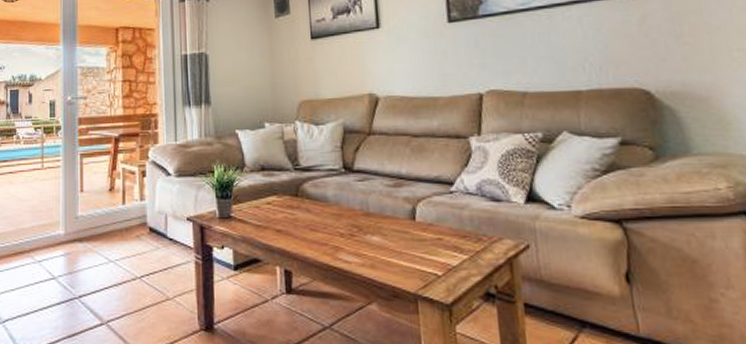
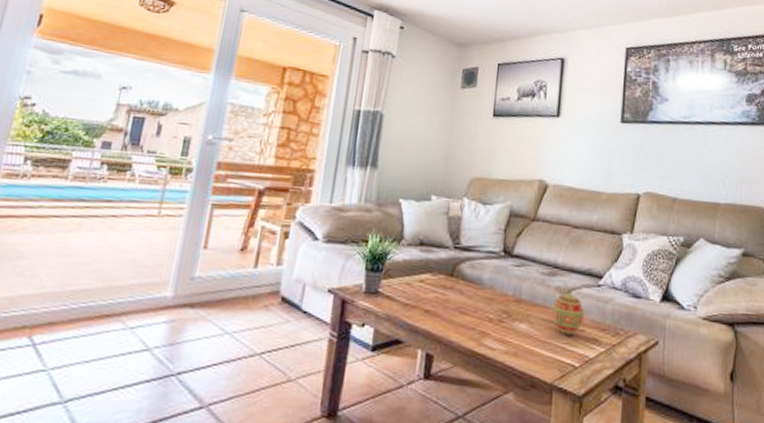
decorative egg: none [404,201,440,244] -> present [552,292,585,335]

